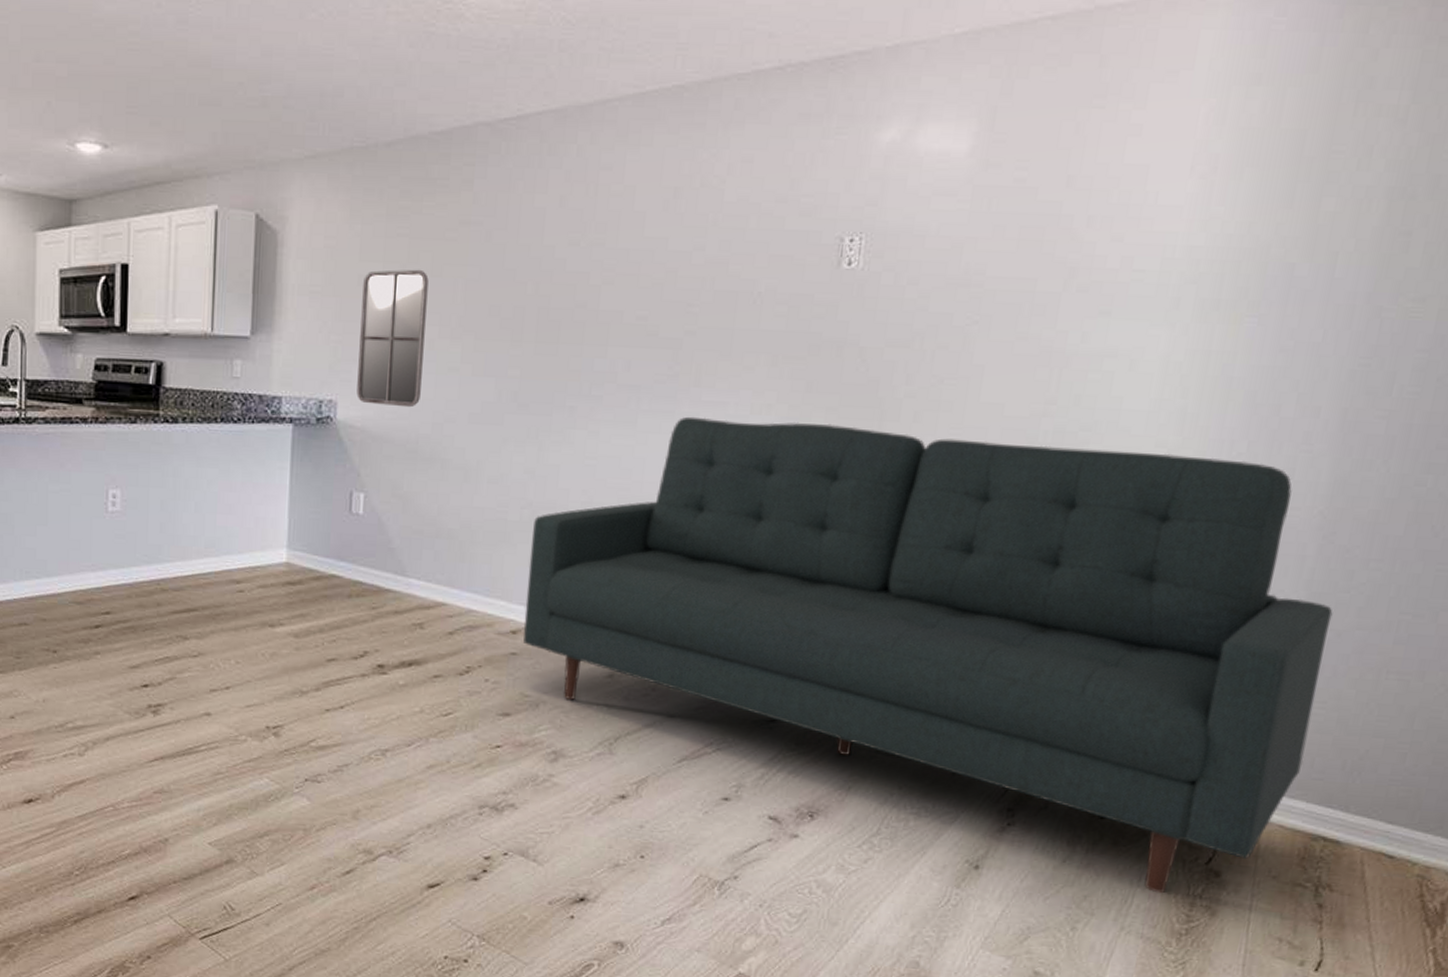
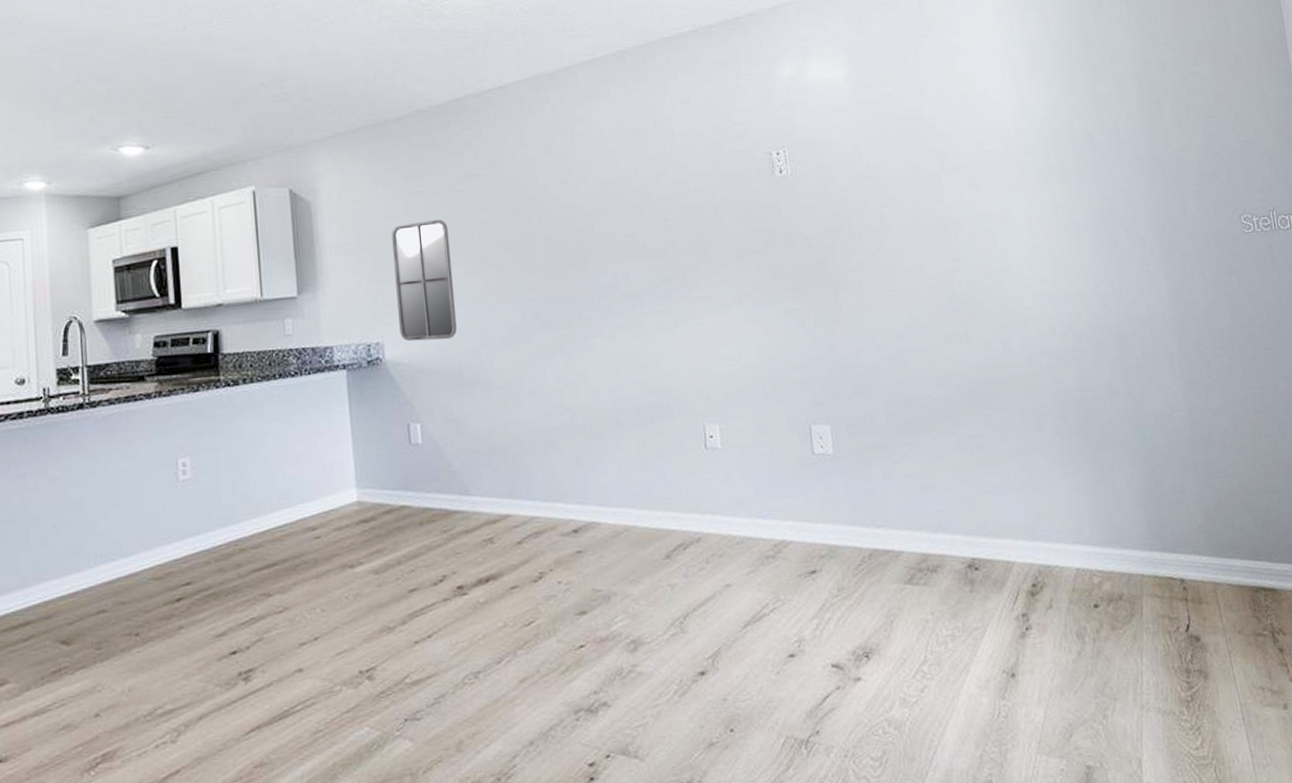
sofa: present [523,416,1333,894] -> none [574,285,1227,667]

